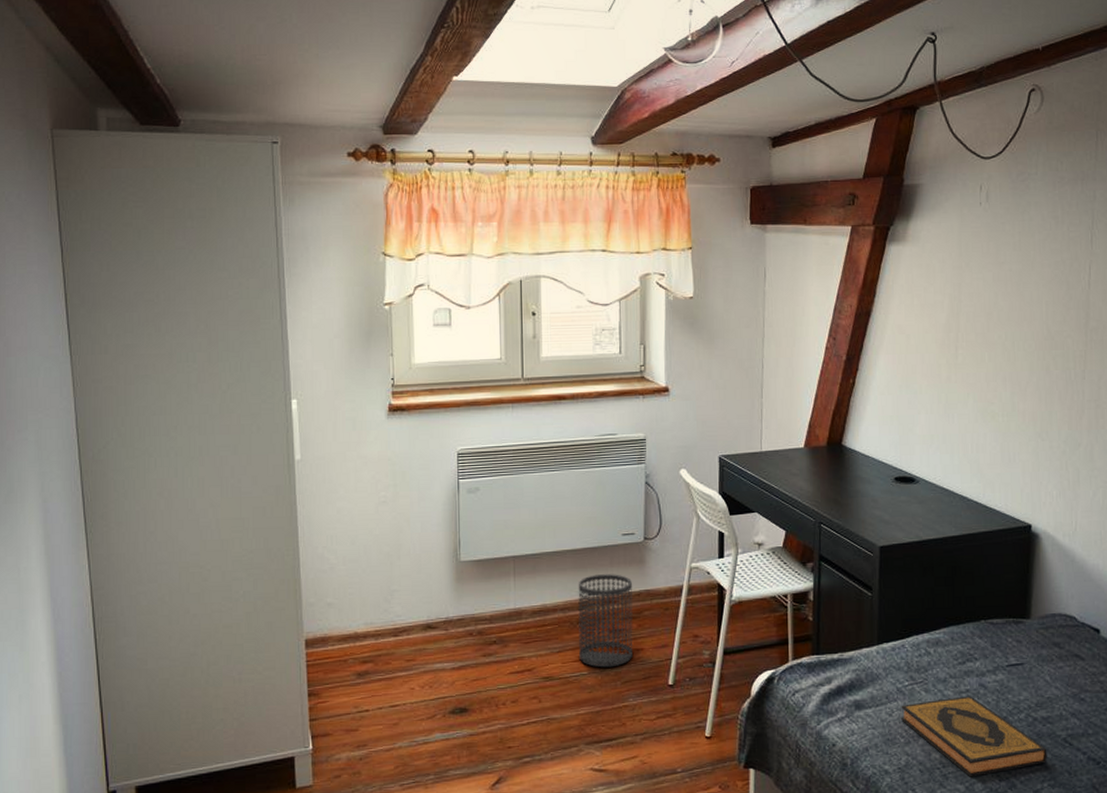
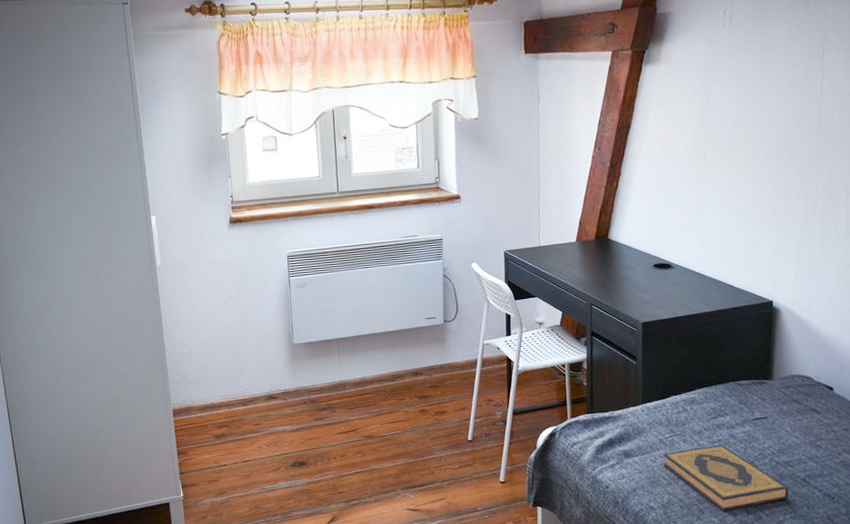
wastebasket: present [578,574,633,668] -> none [390,351,438,428]

